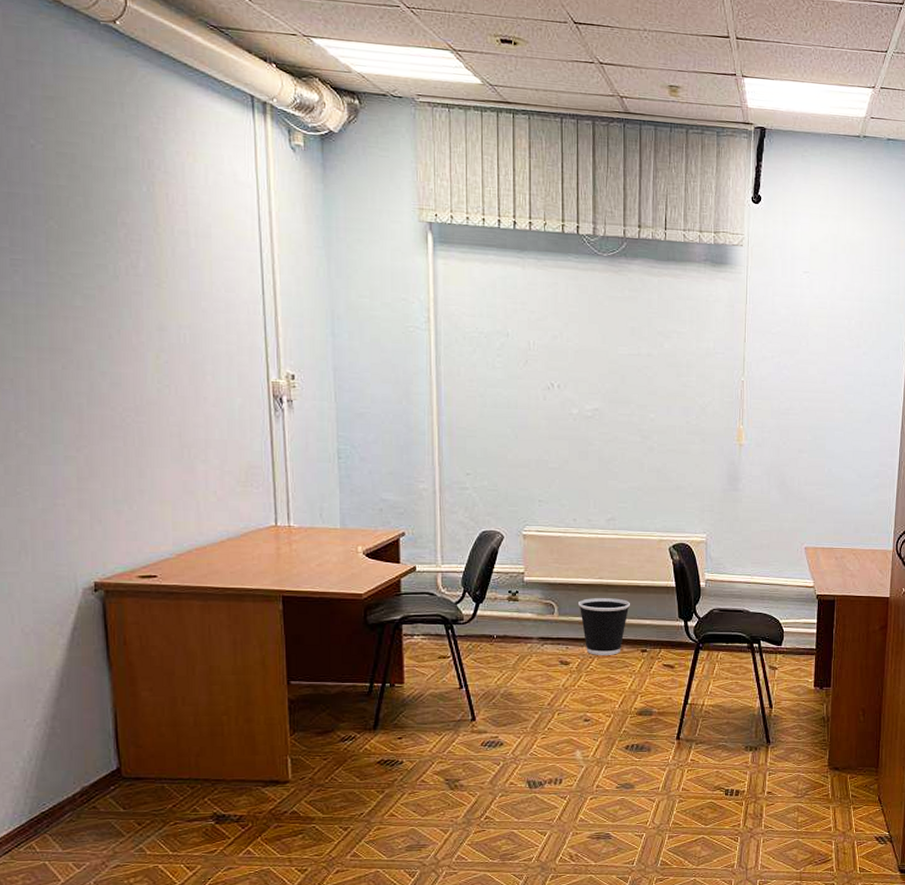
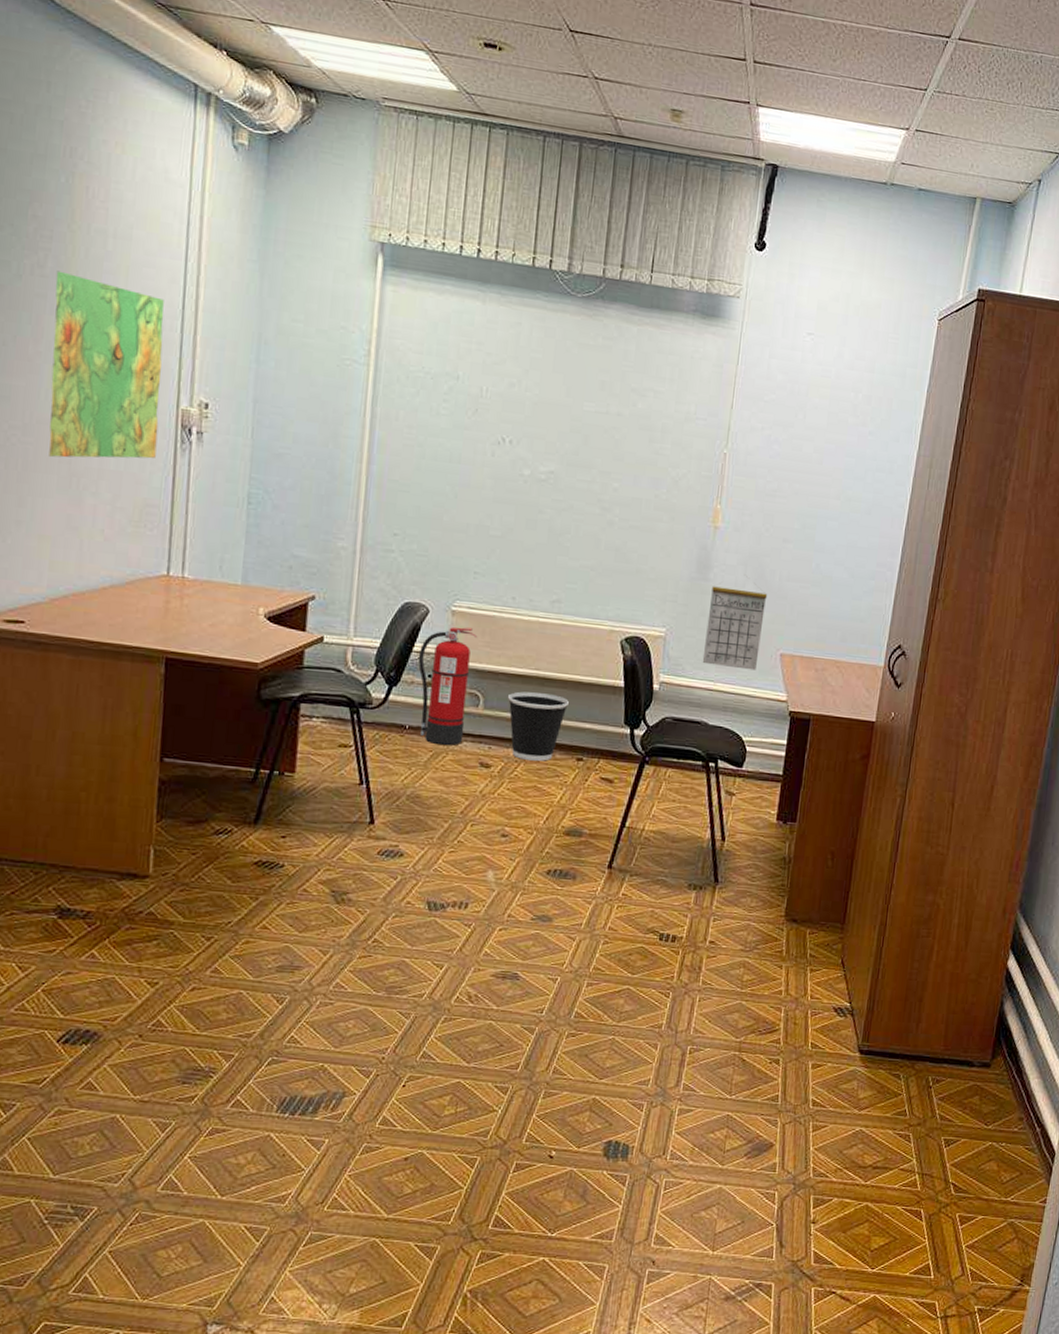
map: none [148,269,254,432] -> present [49,270,164,459]
fire extinguisher: none [498,548,547,649] -> present [418,627,478,745]
calendar: none [739,484,790,563] -> present [702,576,768,671]

